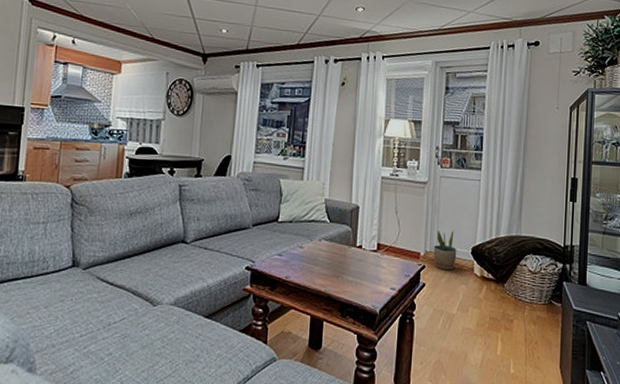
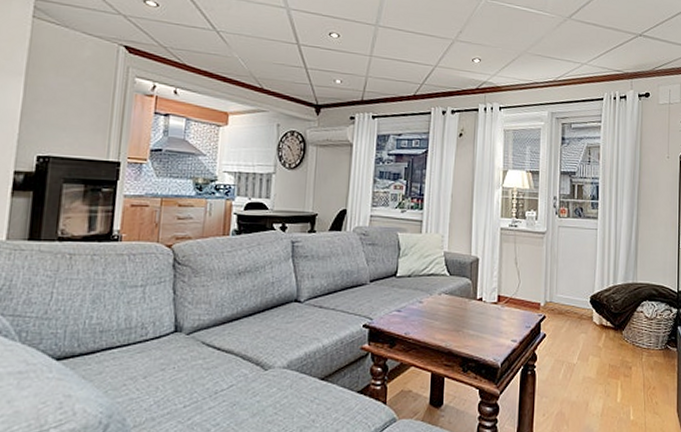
potted plant: present [433,230,457,269] -> none [553,279,576,319]

